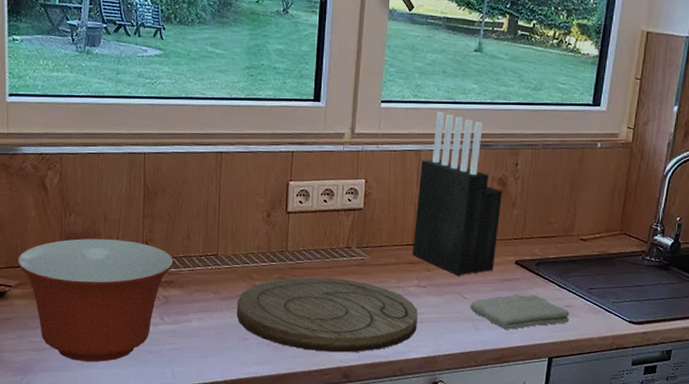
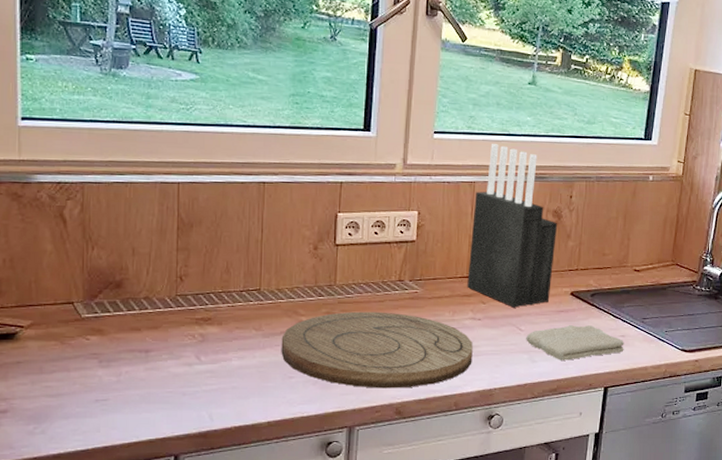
mixing bowl: present [17,238,175,362] -> none [30,274,212,407]

